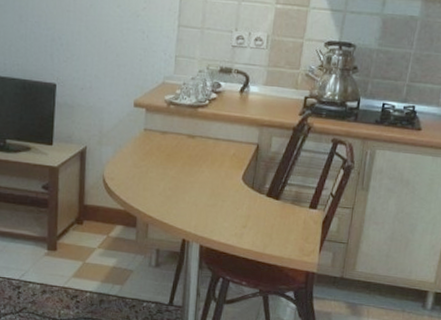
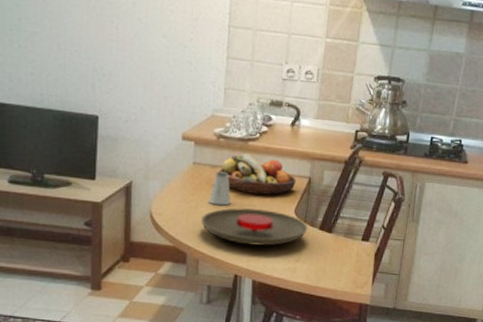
plate: none [151,173,256,212] -> present [201,207,308,246]
saltshaker: none [159,137,180,171] -> present [209,171,231,206]
fruit bowl: none [169,120,245,162] -> present [220,153,297,195]

